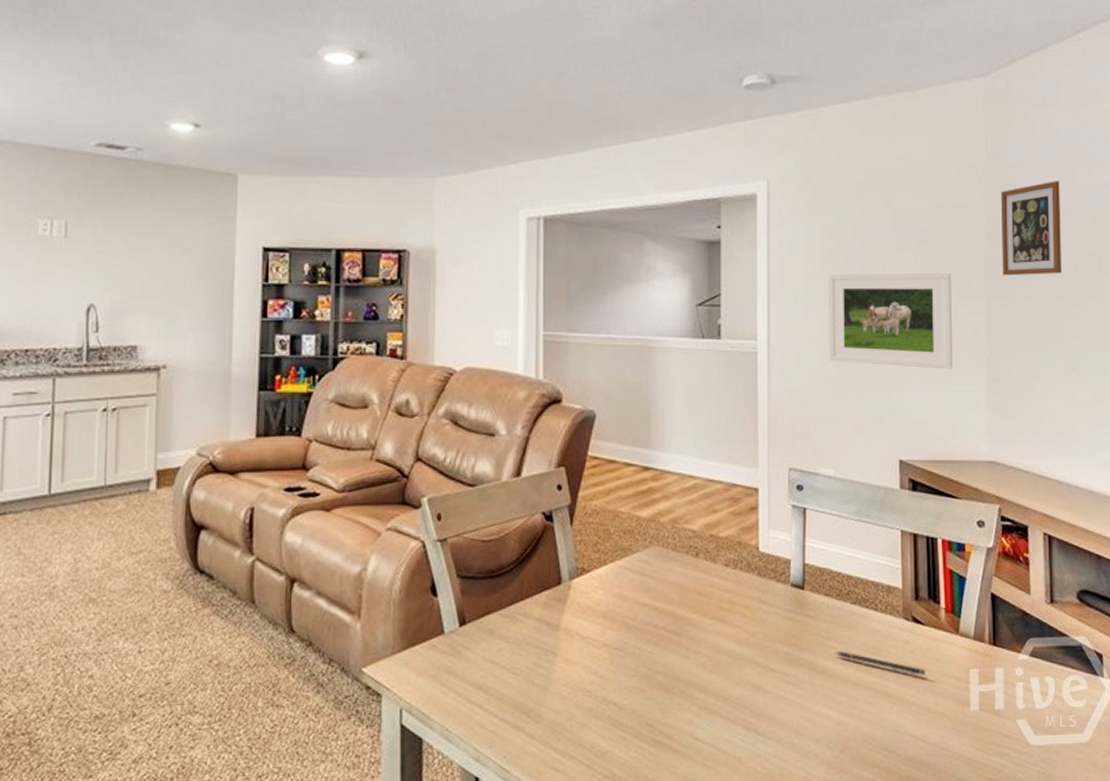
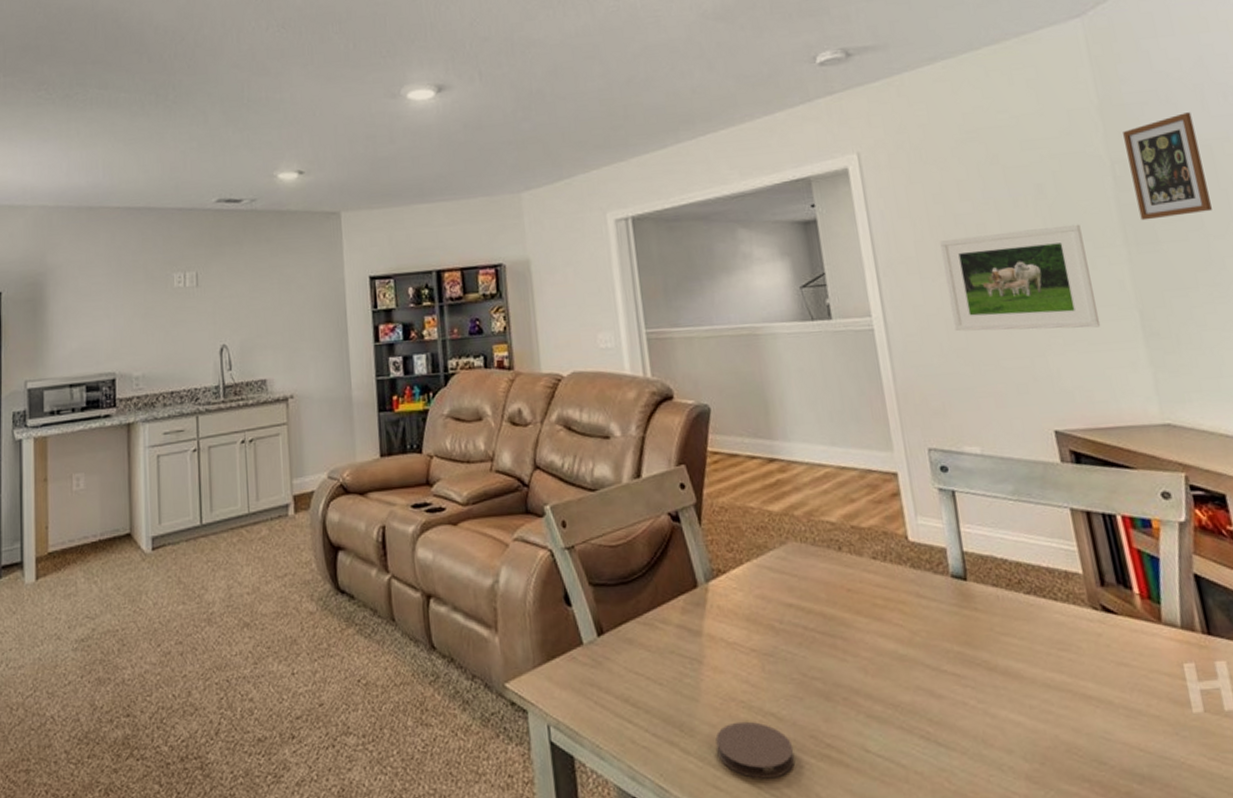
coaster: none [559,709,630,762] -> present [715,721,795,779]
pen: present [835,651,926,676] -> none [1014,648,1130,673]

